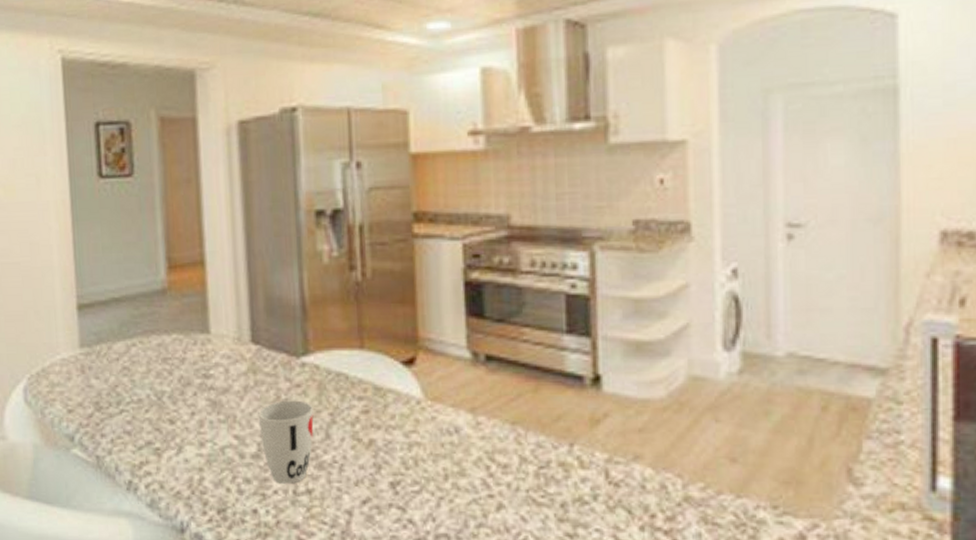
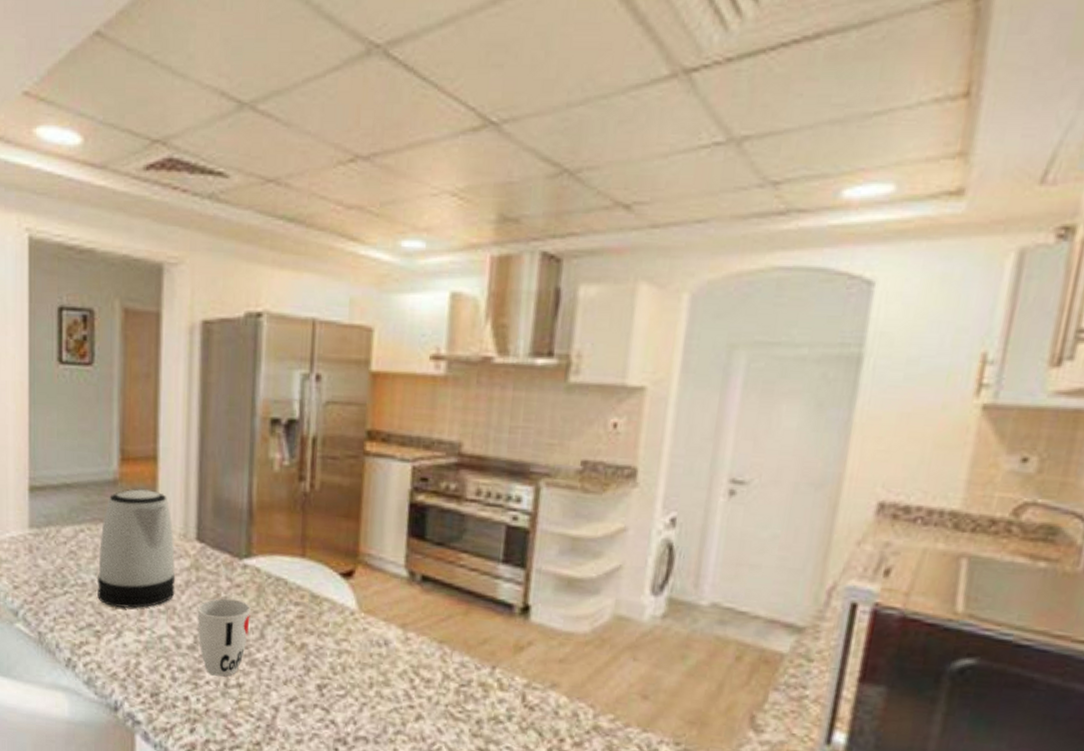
kettle: none [153,295,234,421] -> present [97,488,176,609]

